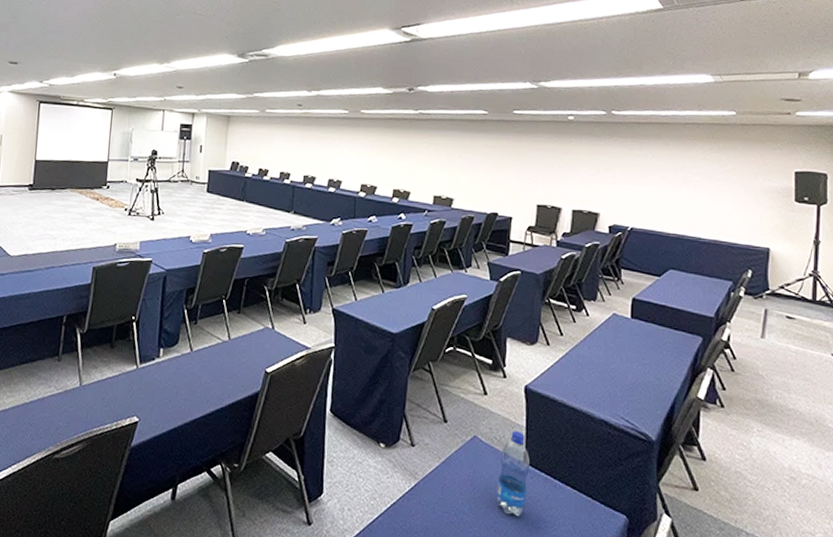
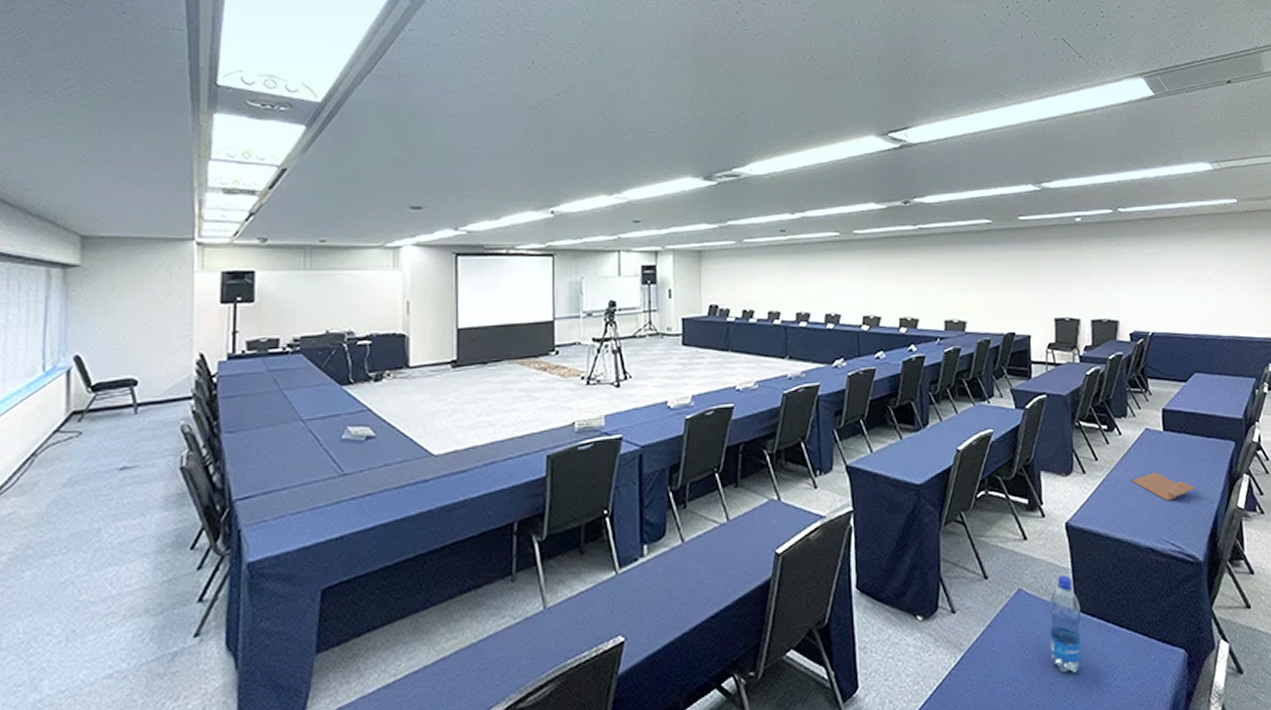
papers: none [592,354,657,381] -> present [1130,473,1197,501]

